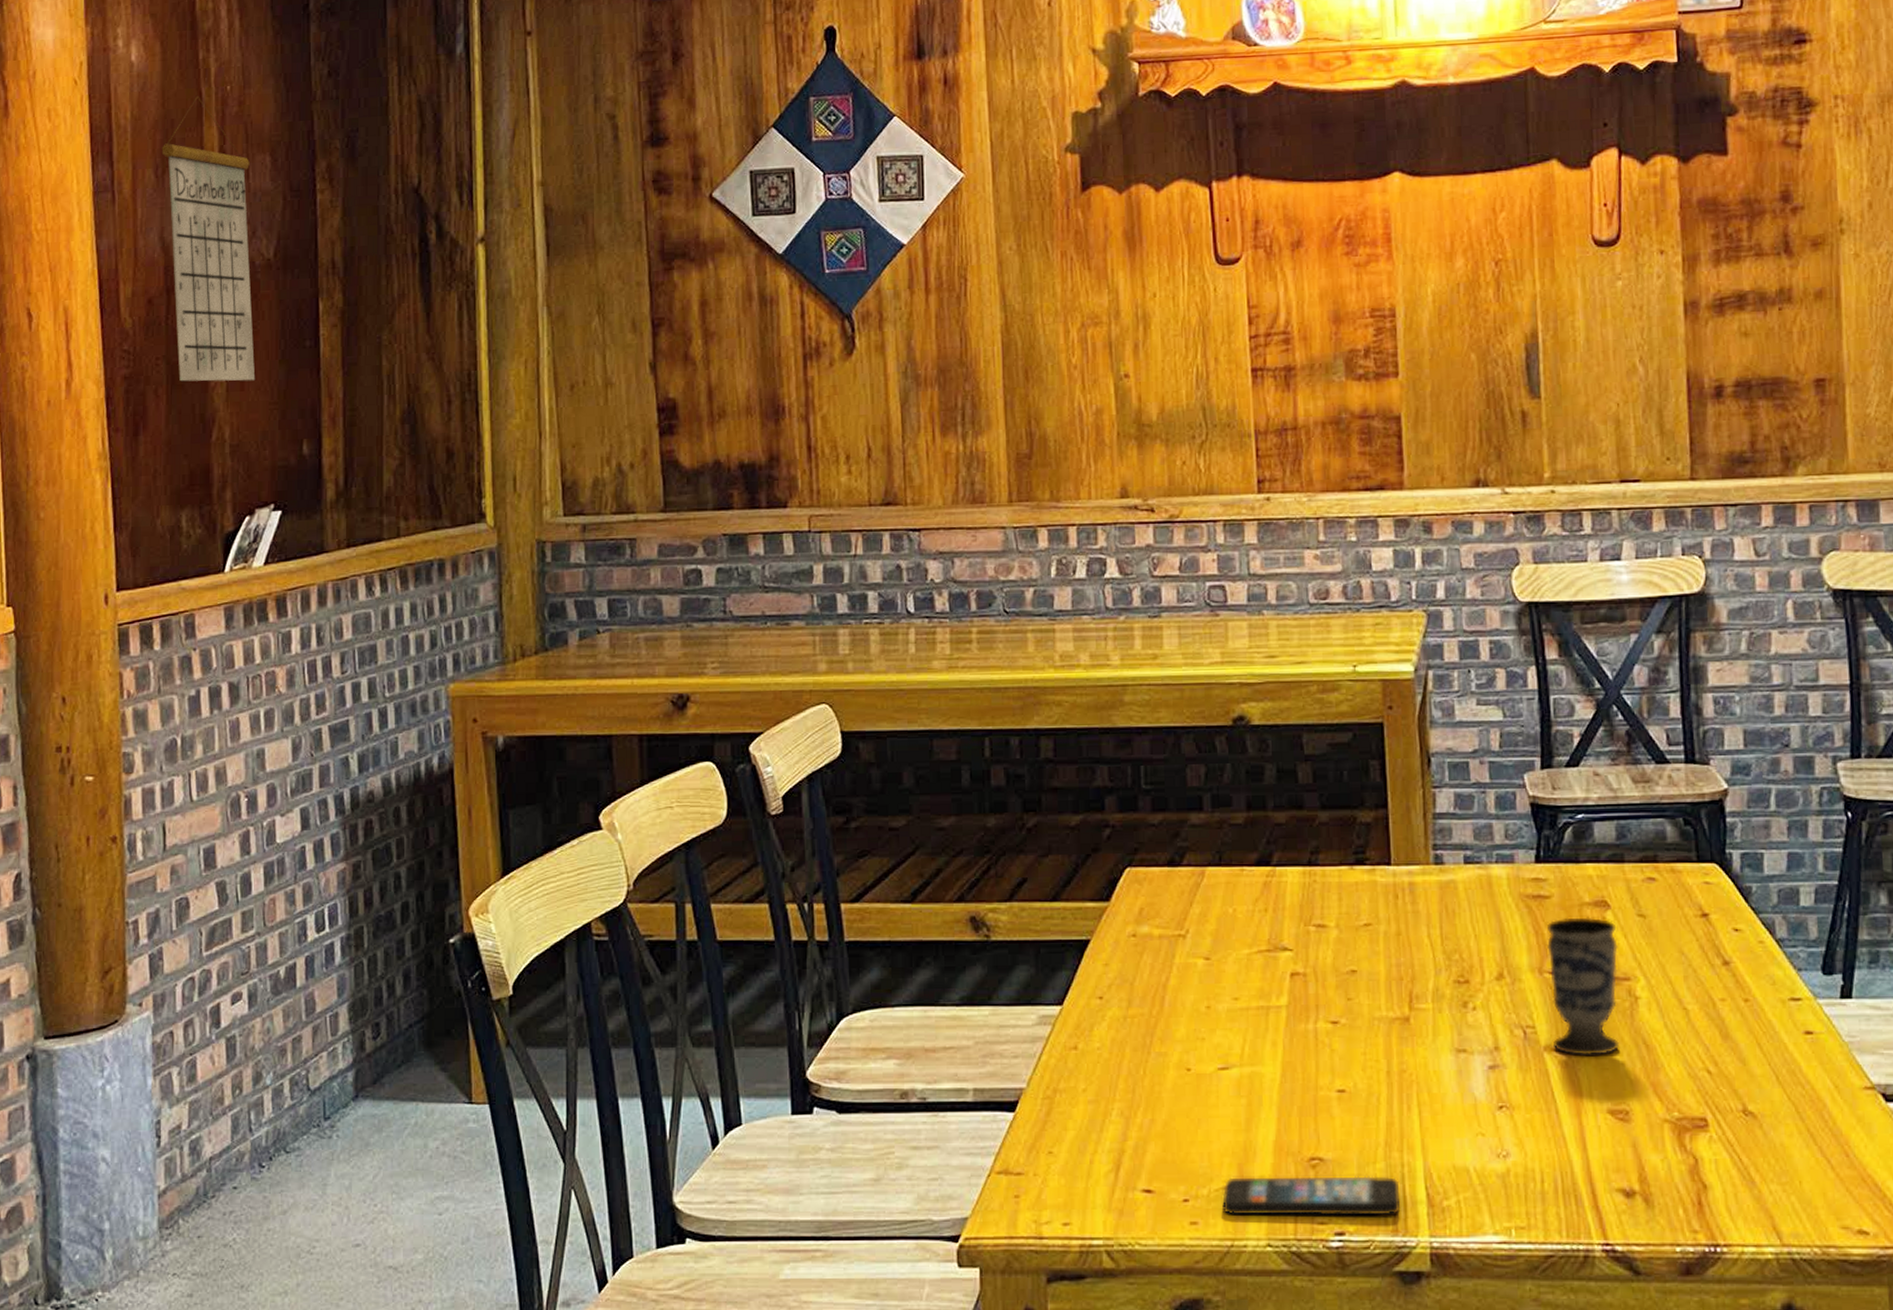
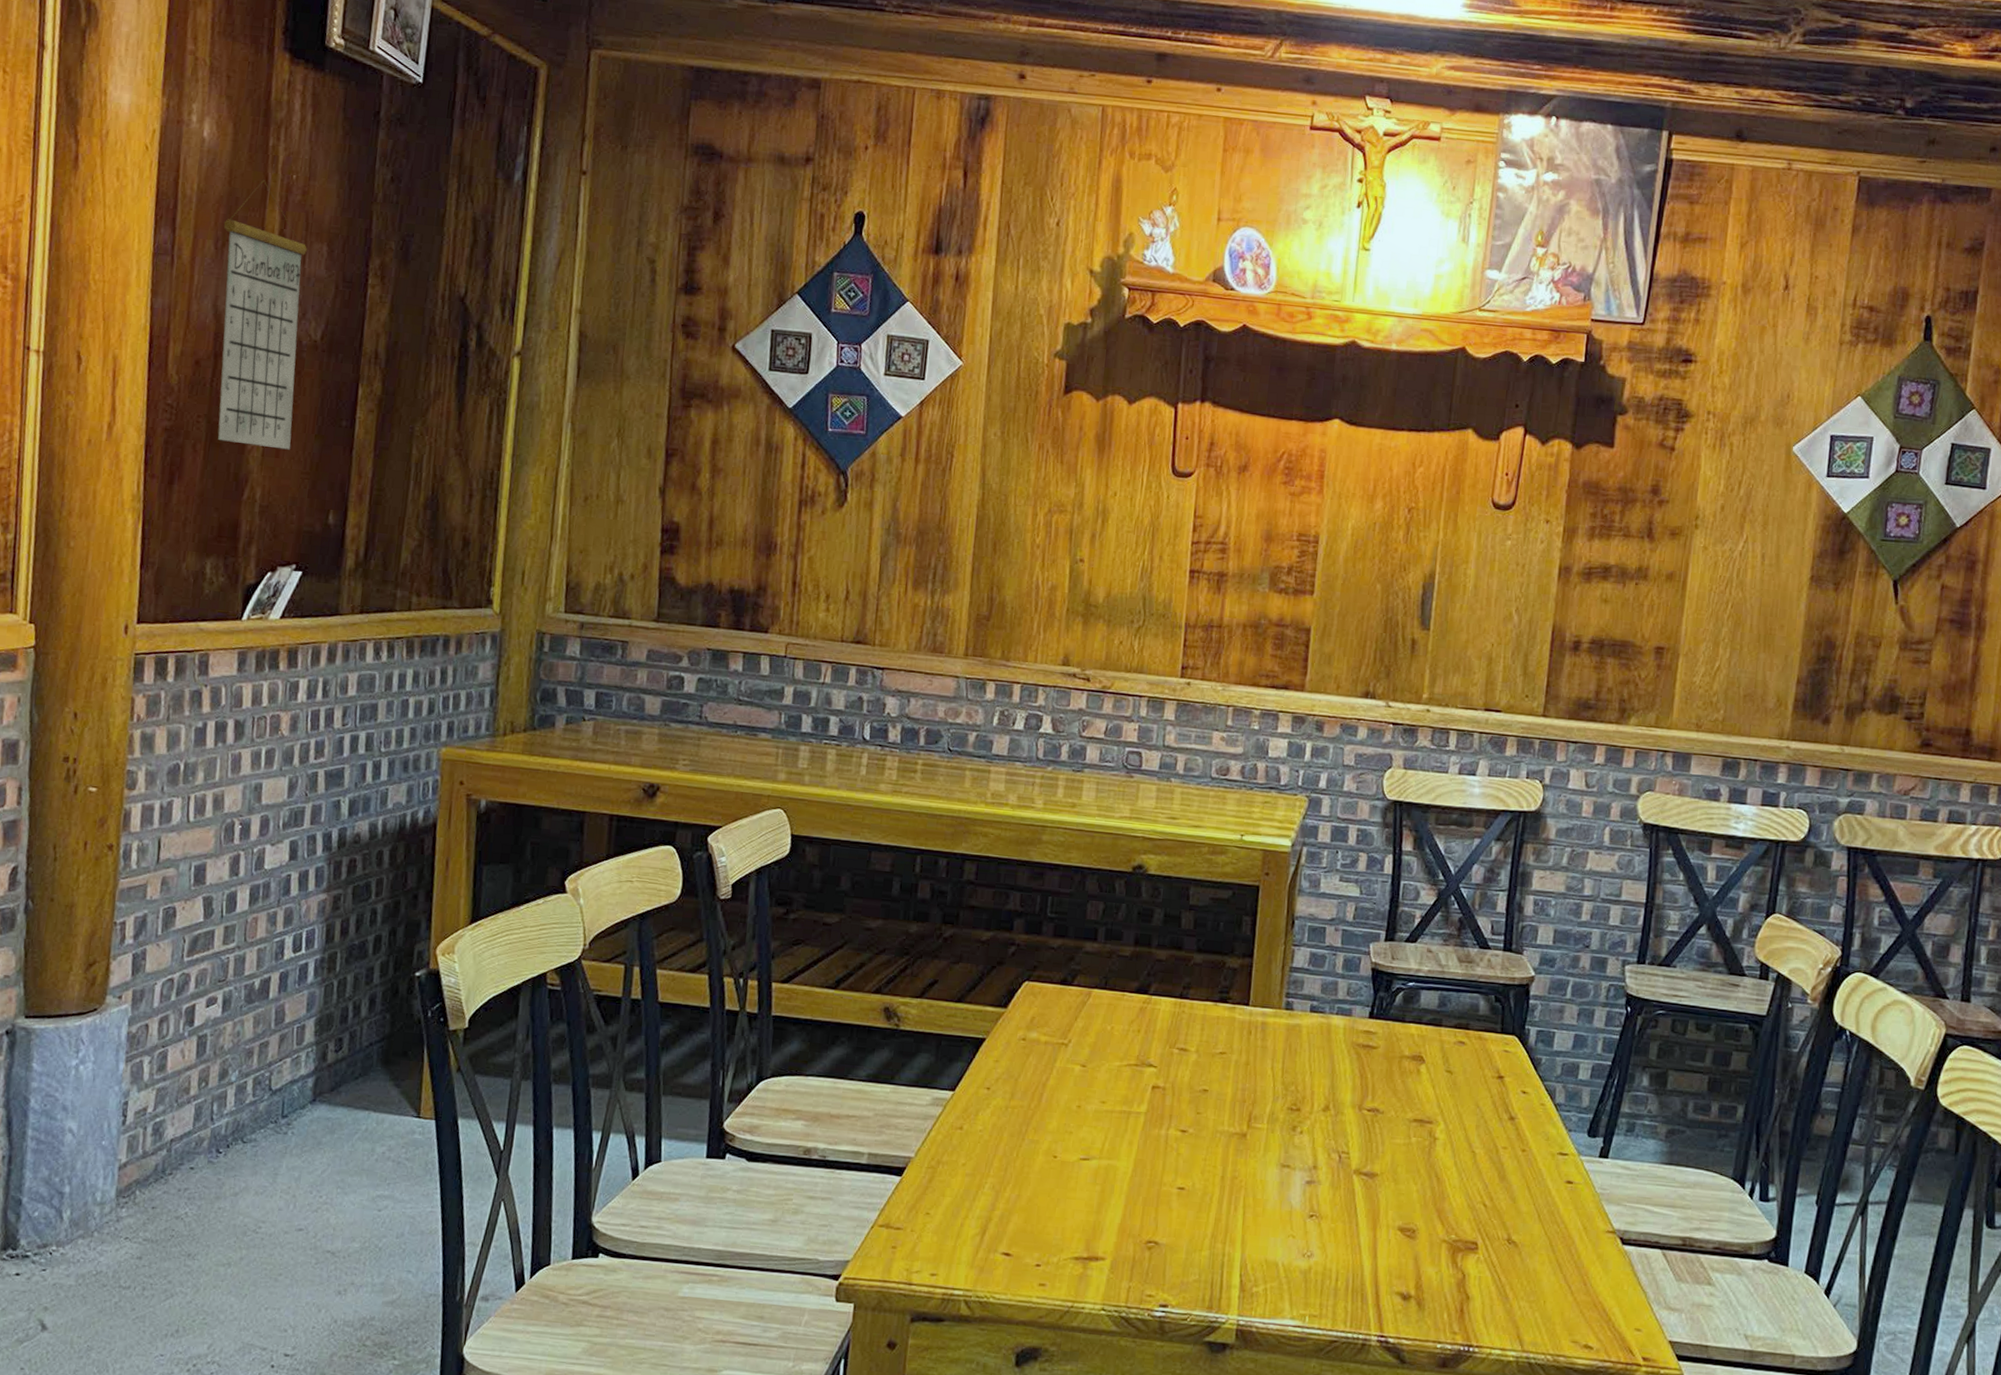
smartphone: present [1222,1176,1401,1216] -> none [1068,1250,1219,1295]
cup: present [1546,917,1620,1056] -> none [1361,1066,1427,1182]

